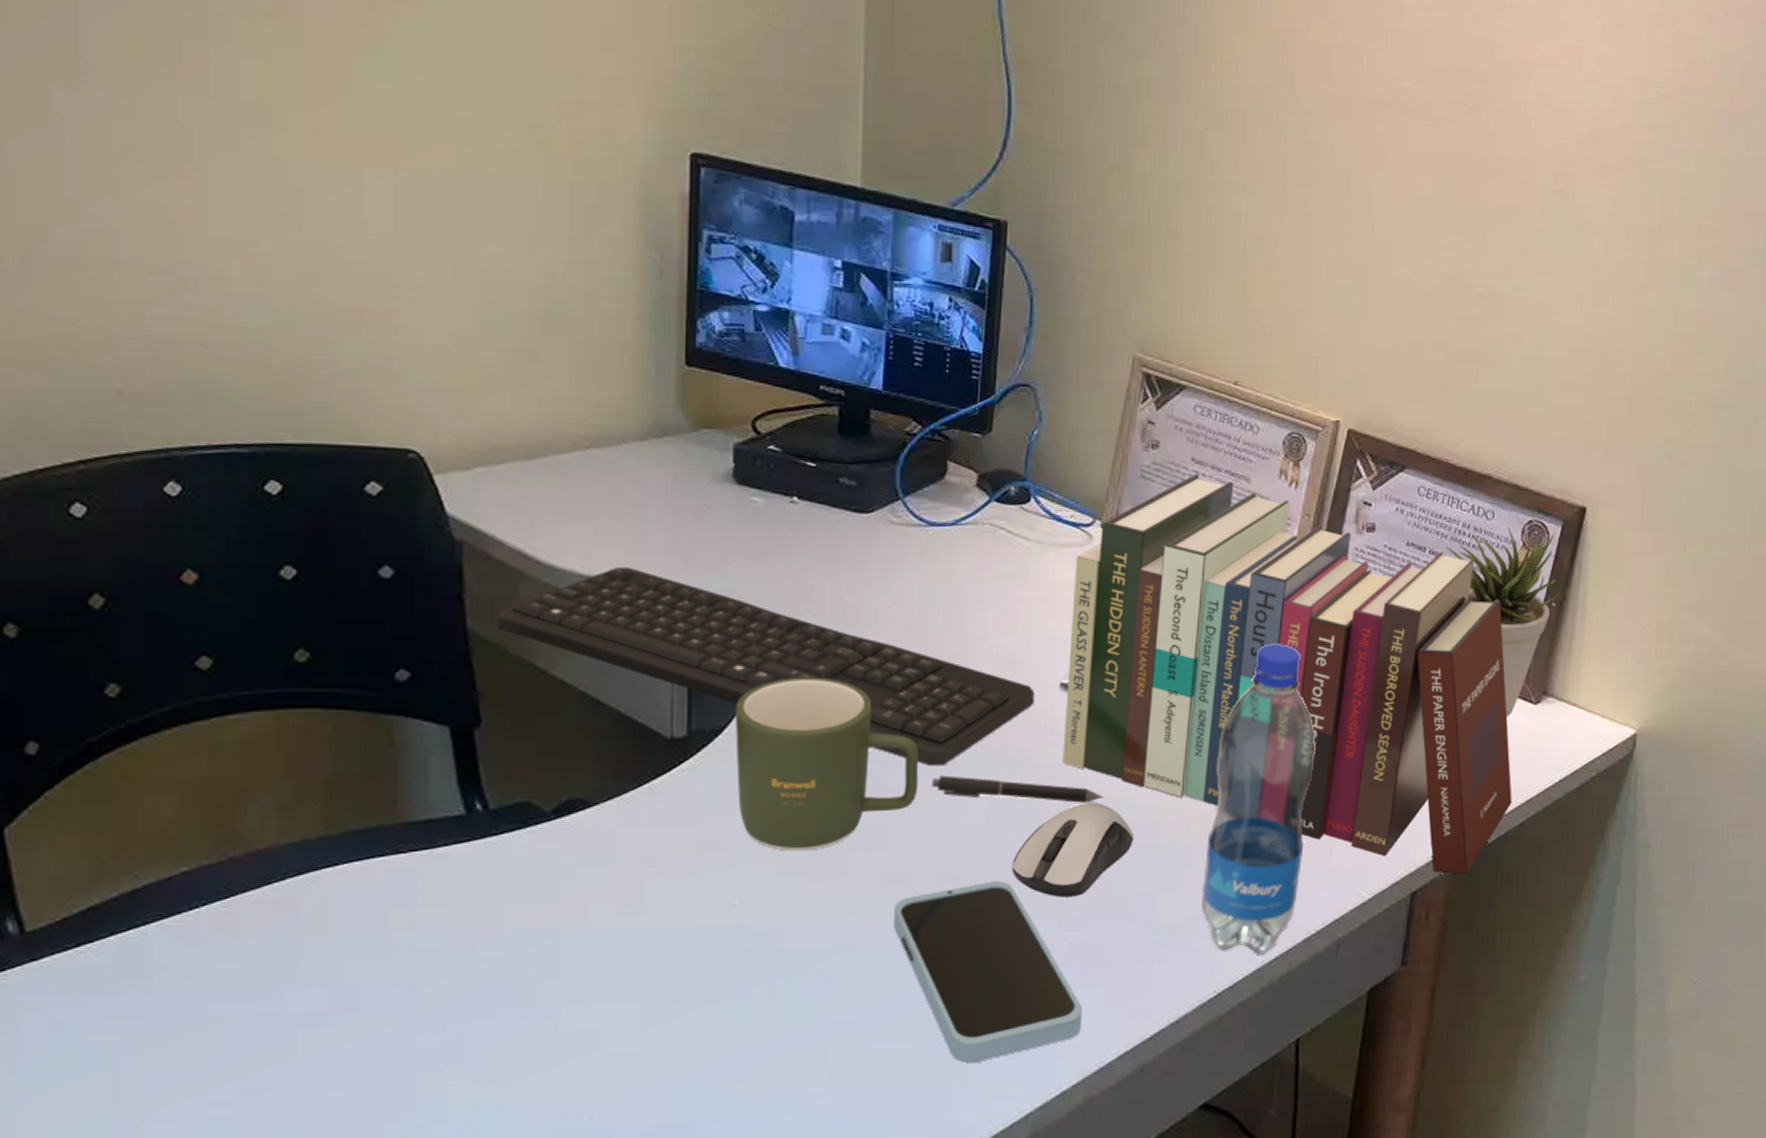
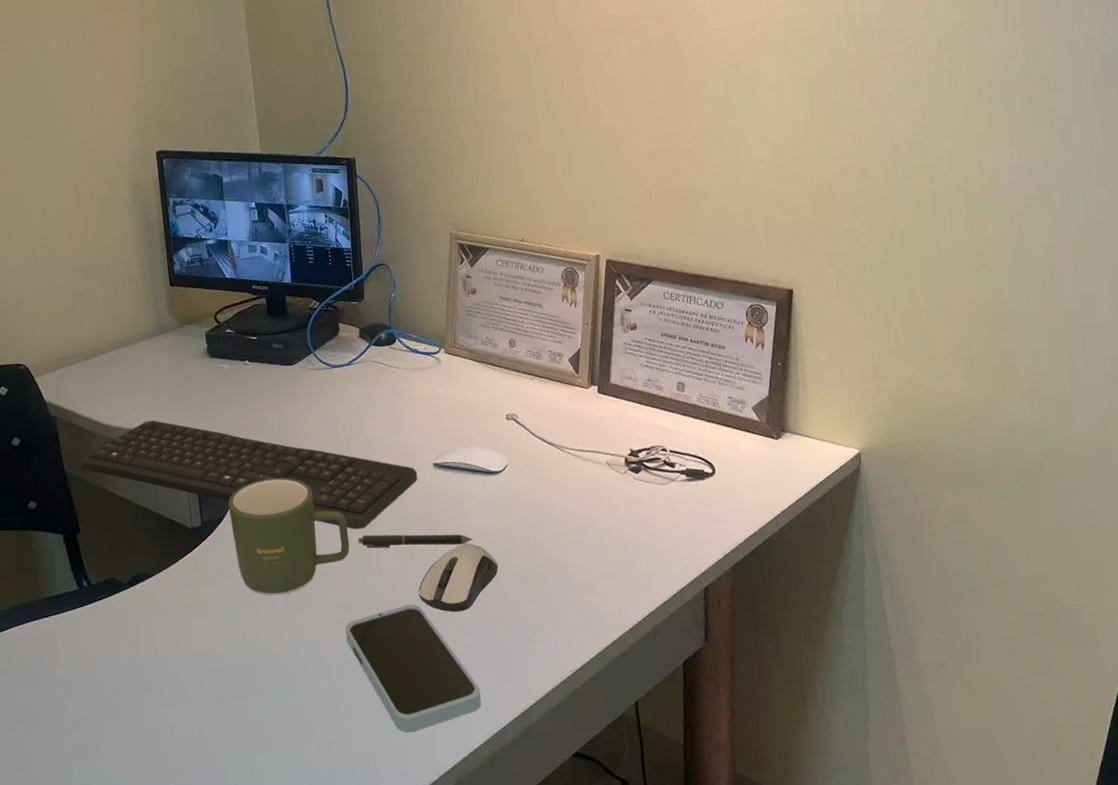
books: present [1062,473,1512,875] -> none [431,307,771,572]
bottle: present [1201,644,1316,955] -> none [548,418,620,642]
potted plant: present [1446,526,1560,718] -> none [691,311,783,452]

